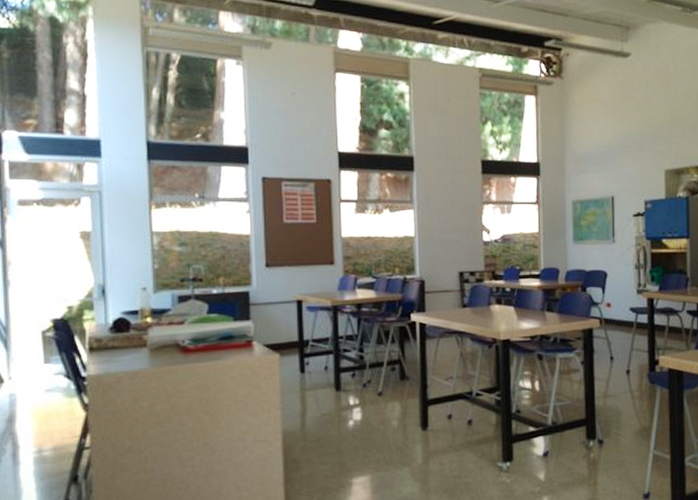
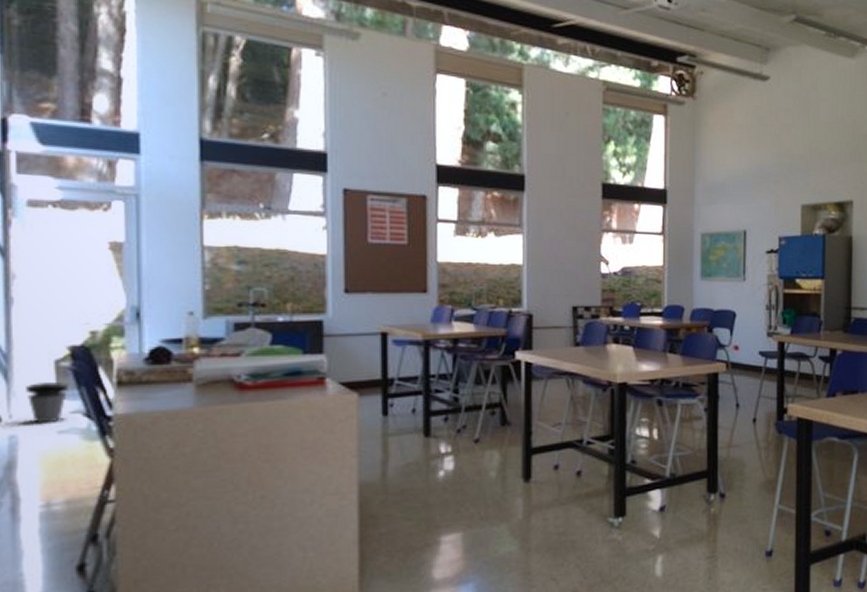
trash can: none [21,349,53,384] -> present [26,382,69,423]

